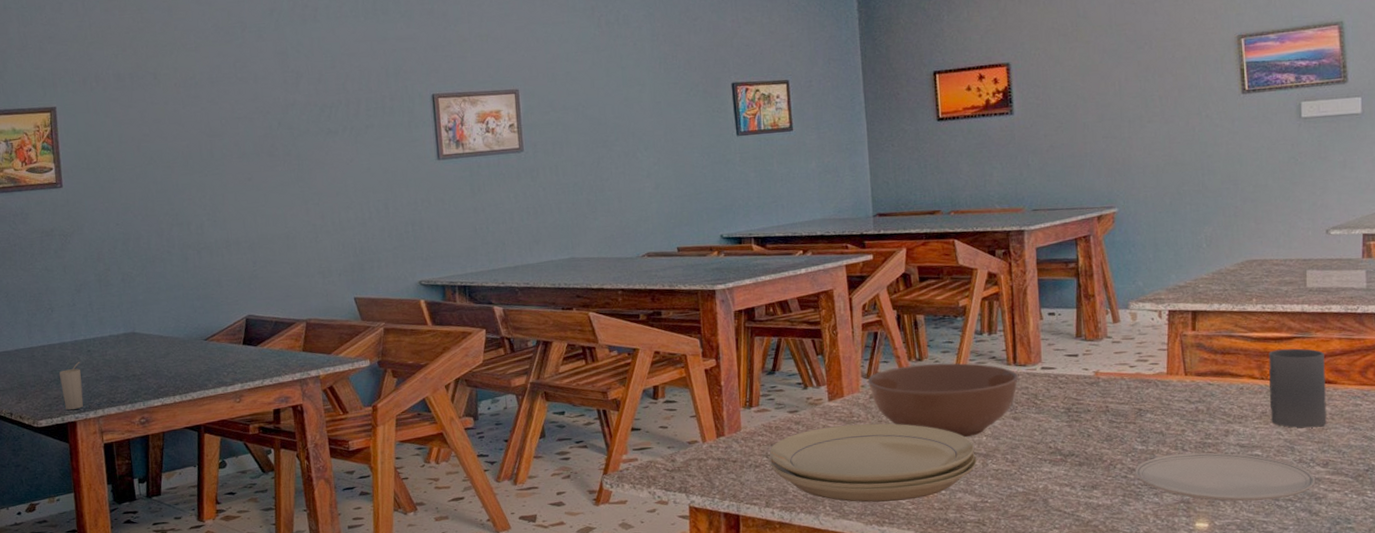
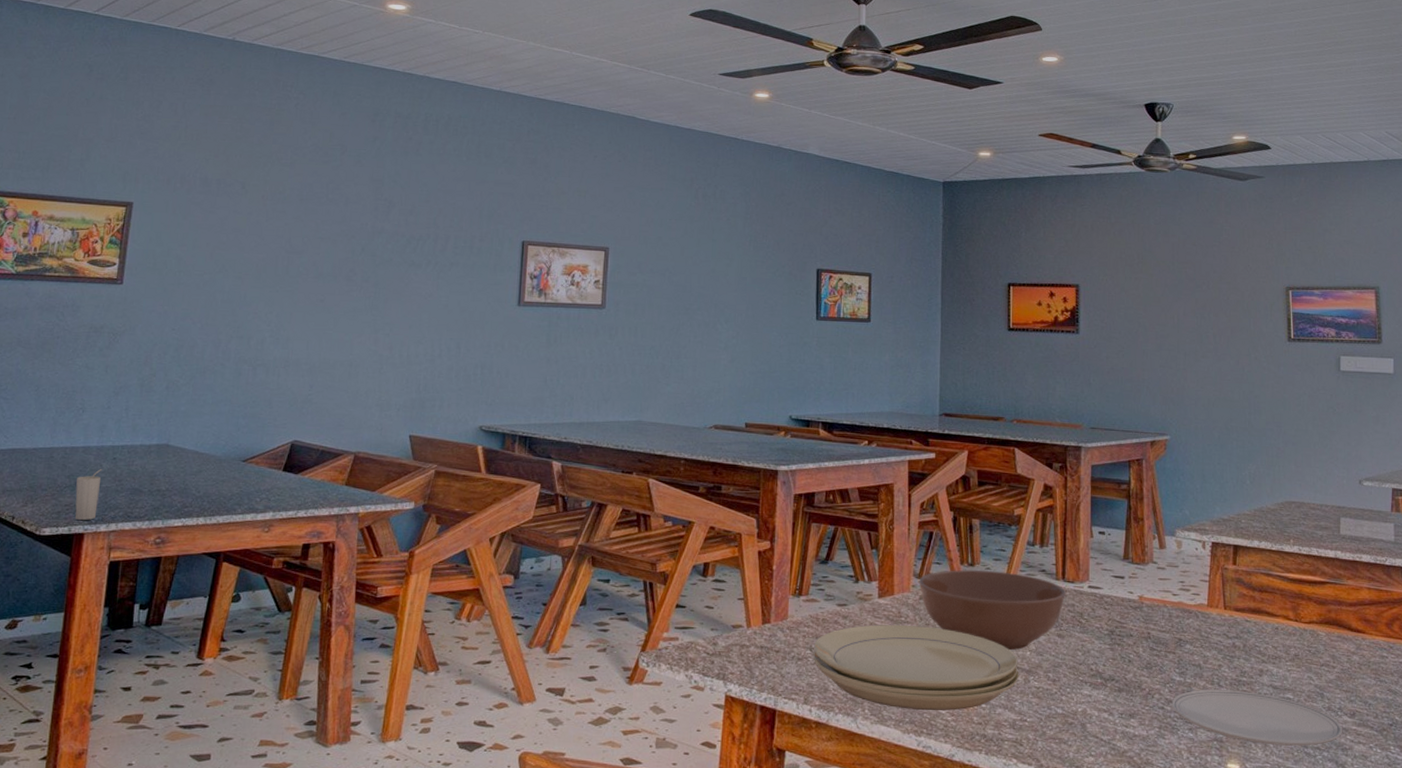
cup: present [1268,348,1327,428] -> none [1302,593,1355,676]

